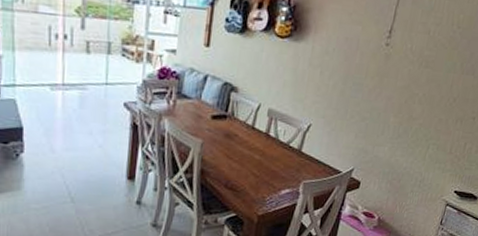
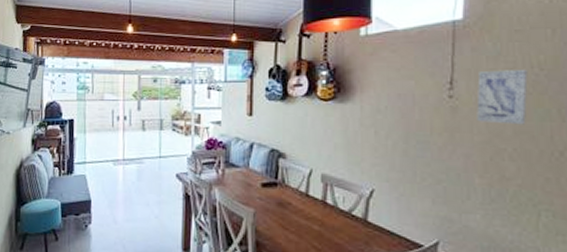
wall art: none [403,24,449,75] -> present [476,70,528,125]

